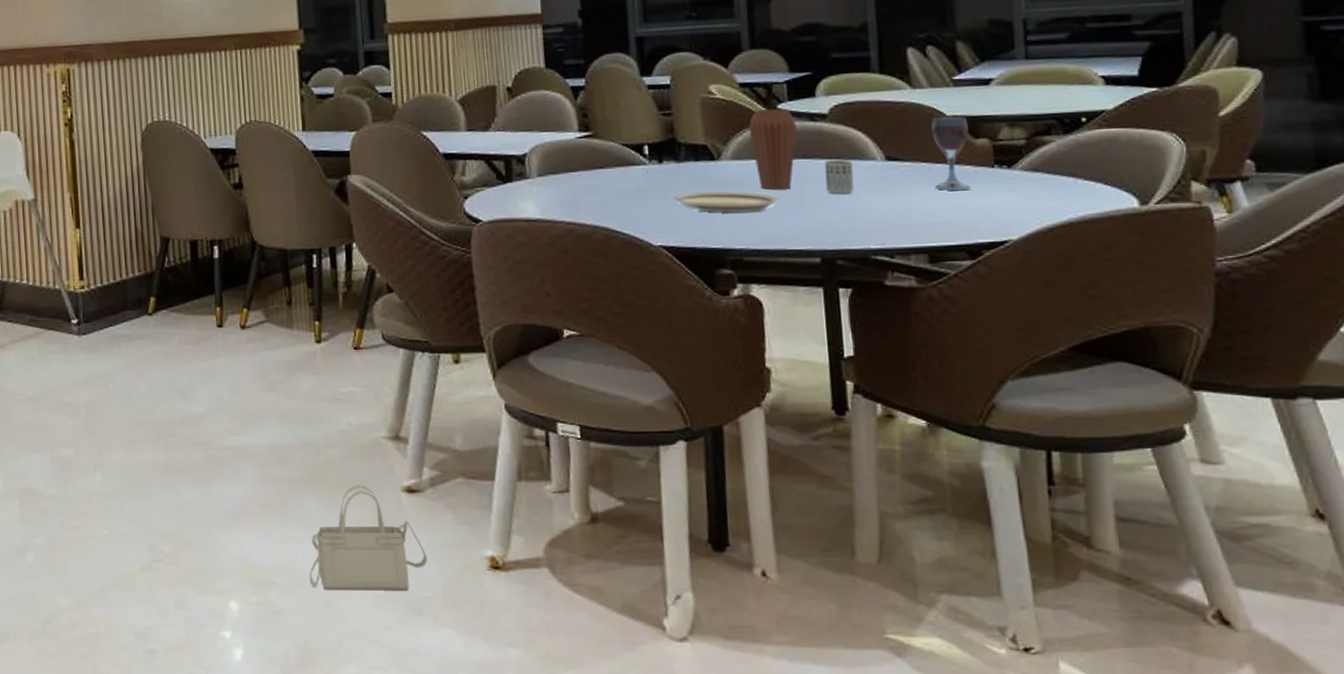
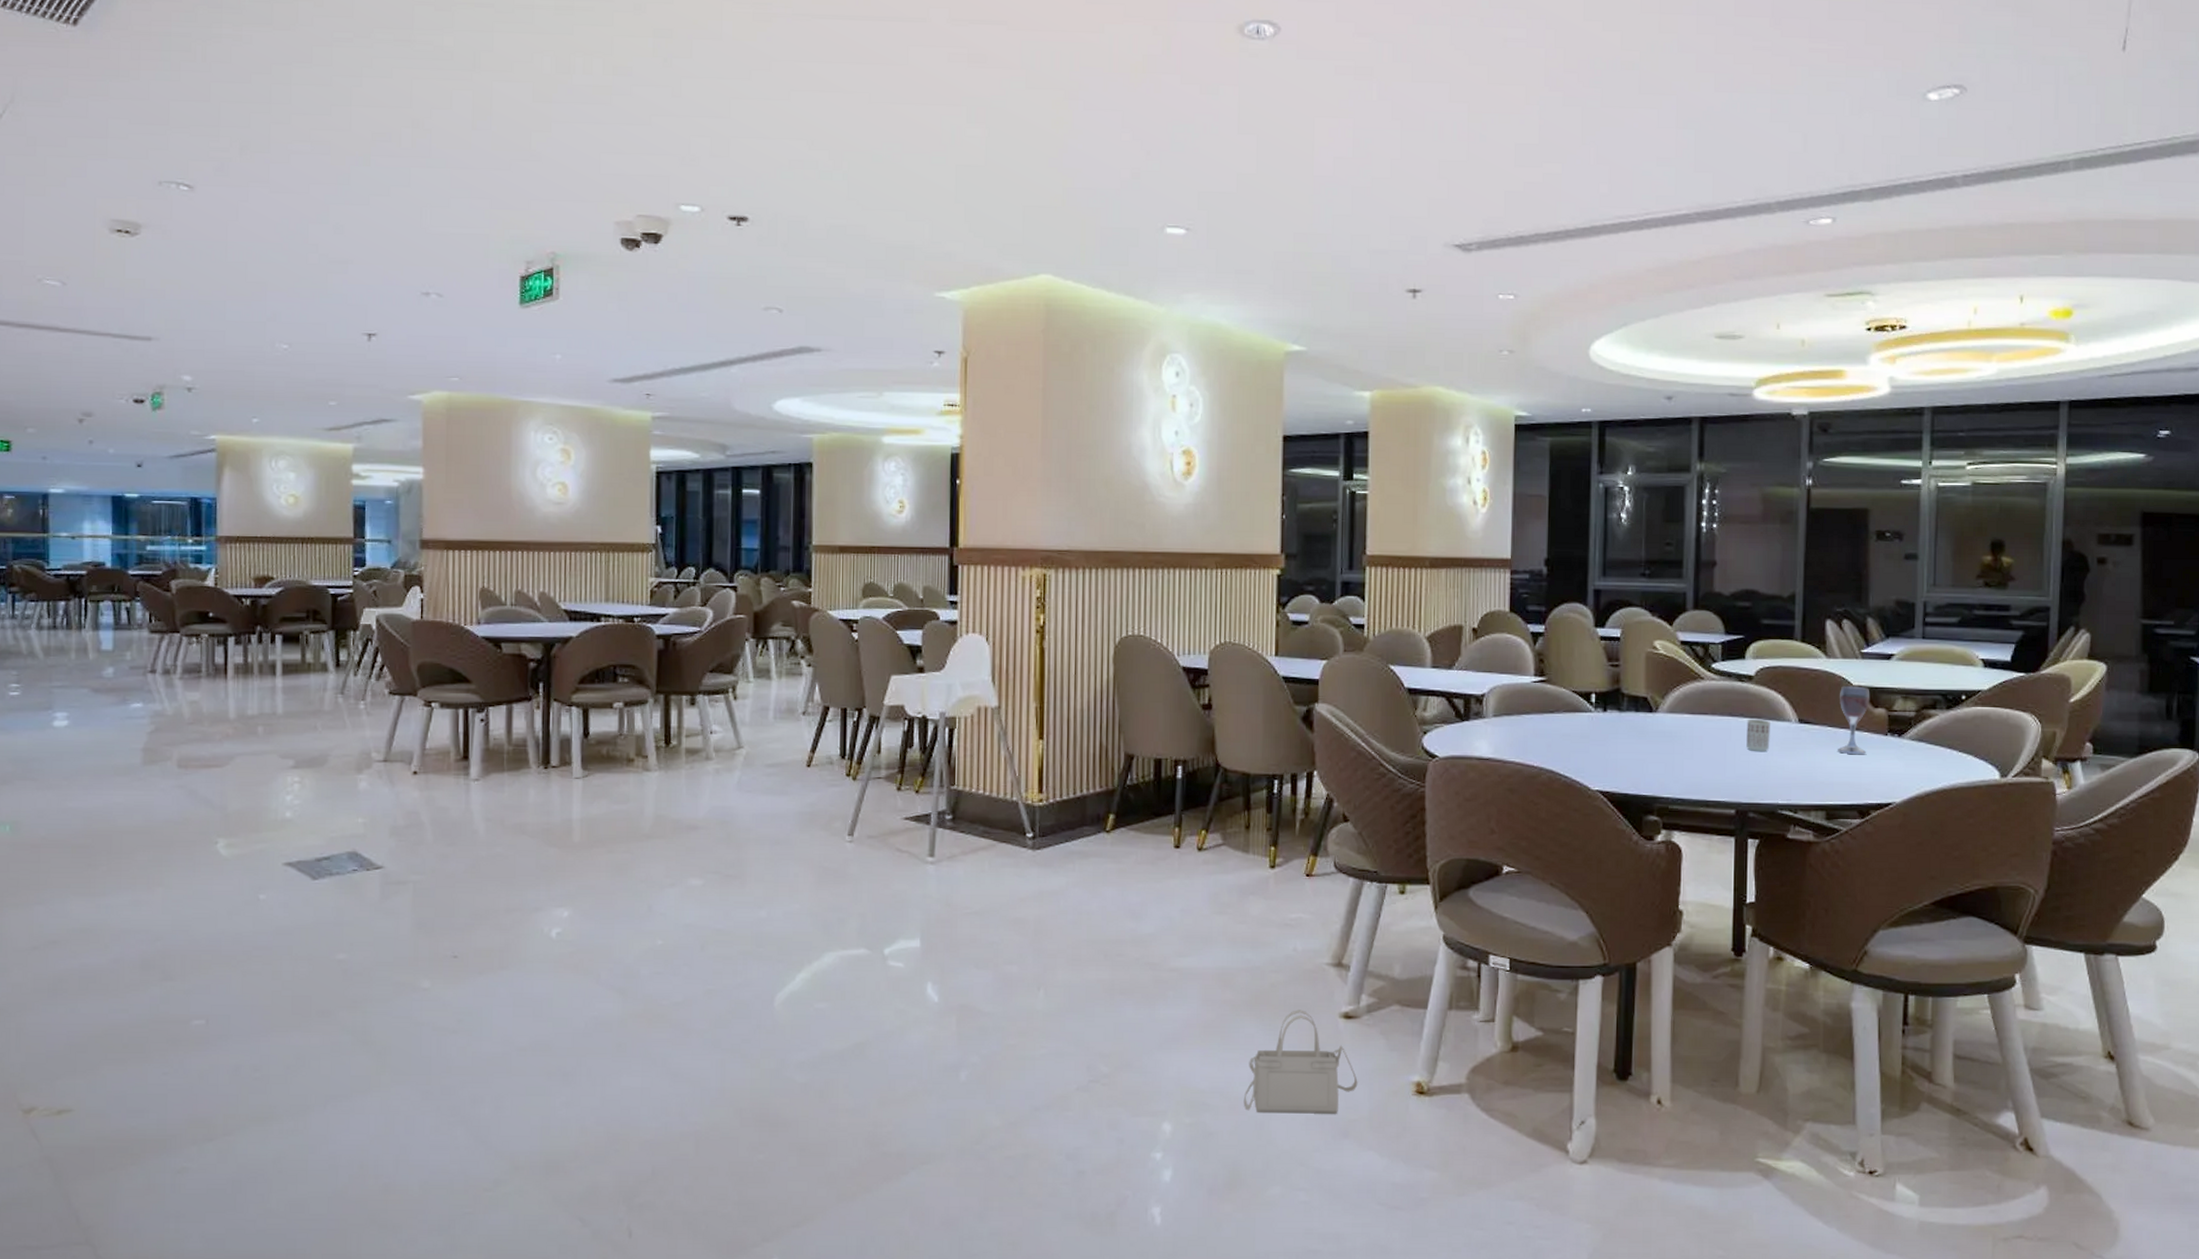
plate: present [673,191,778,213] -> none [1613,742,1704,763]
vase: present [748,108,797,191] -> none [1685,668,1726,744]

